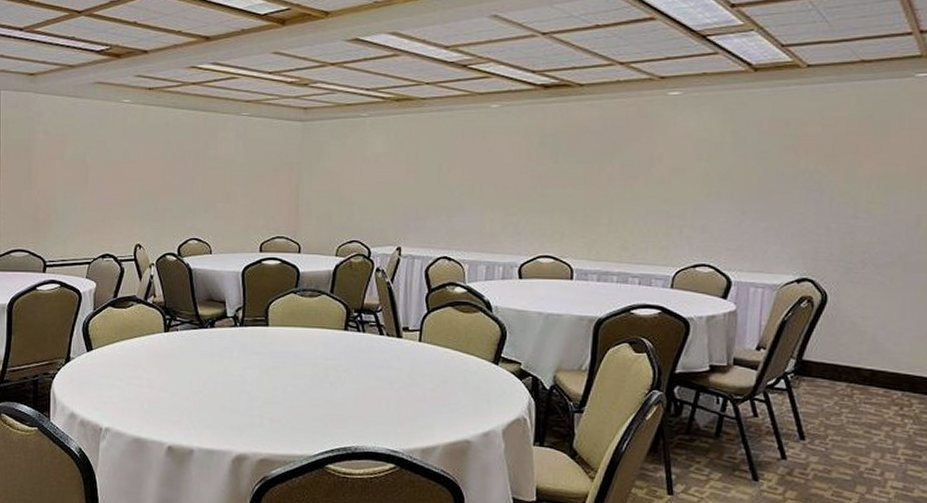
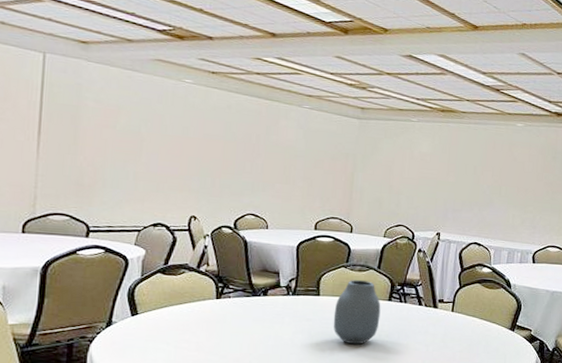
vase: none [284,307,336,382] -> present [333,280,381,345]

